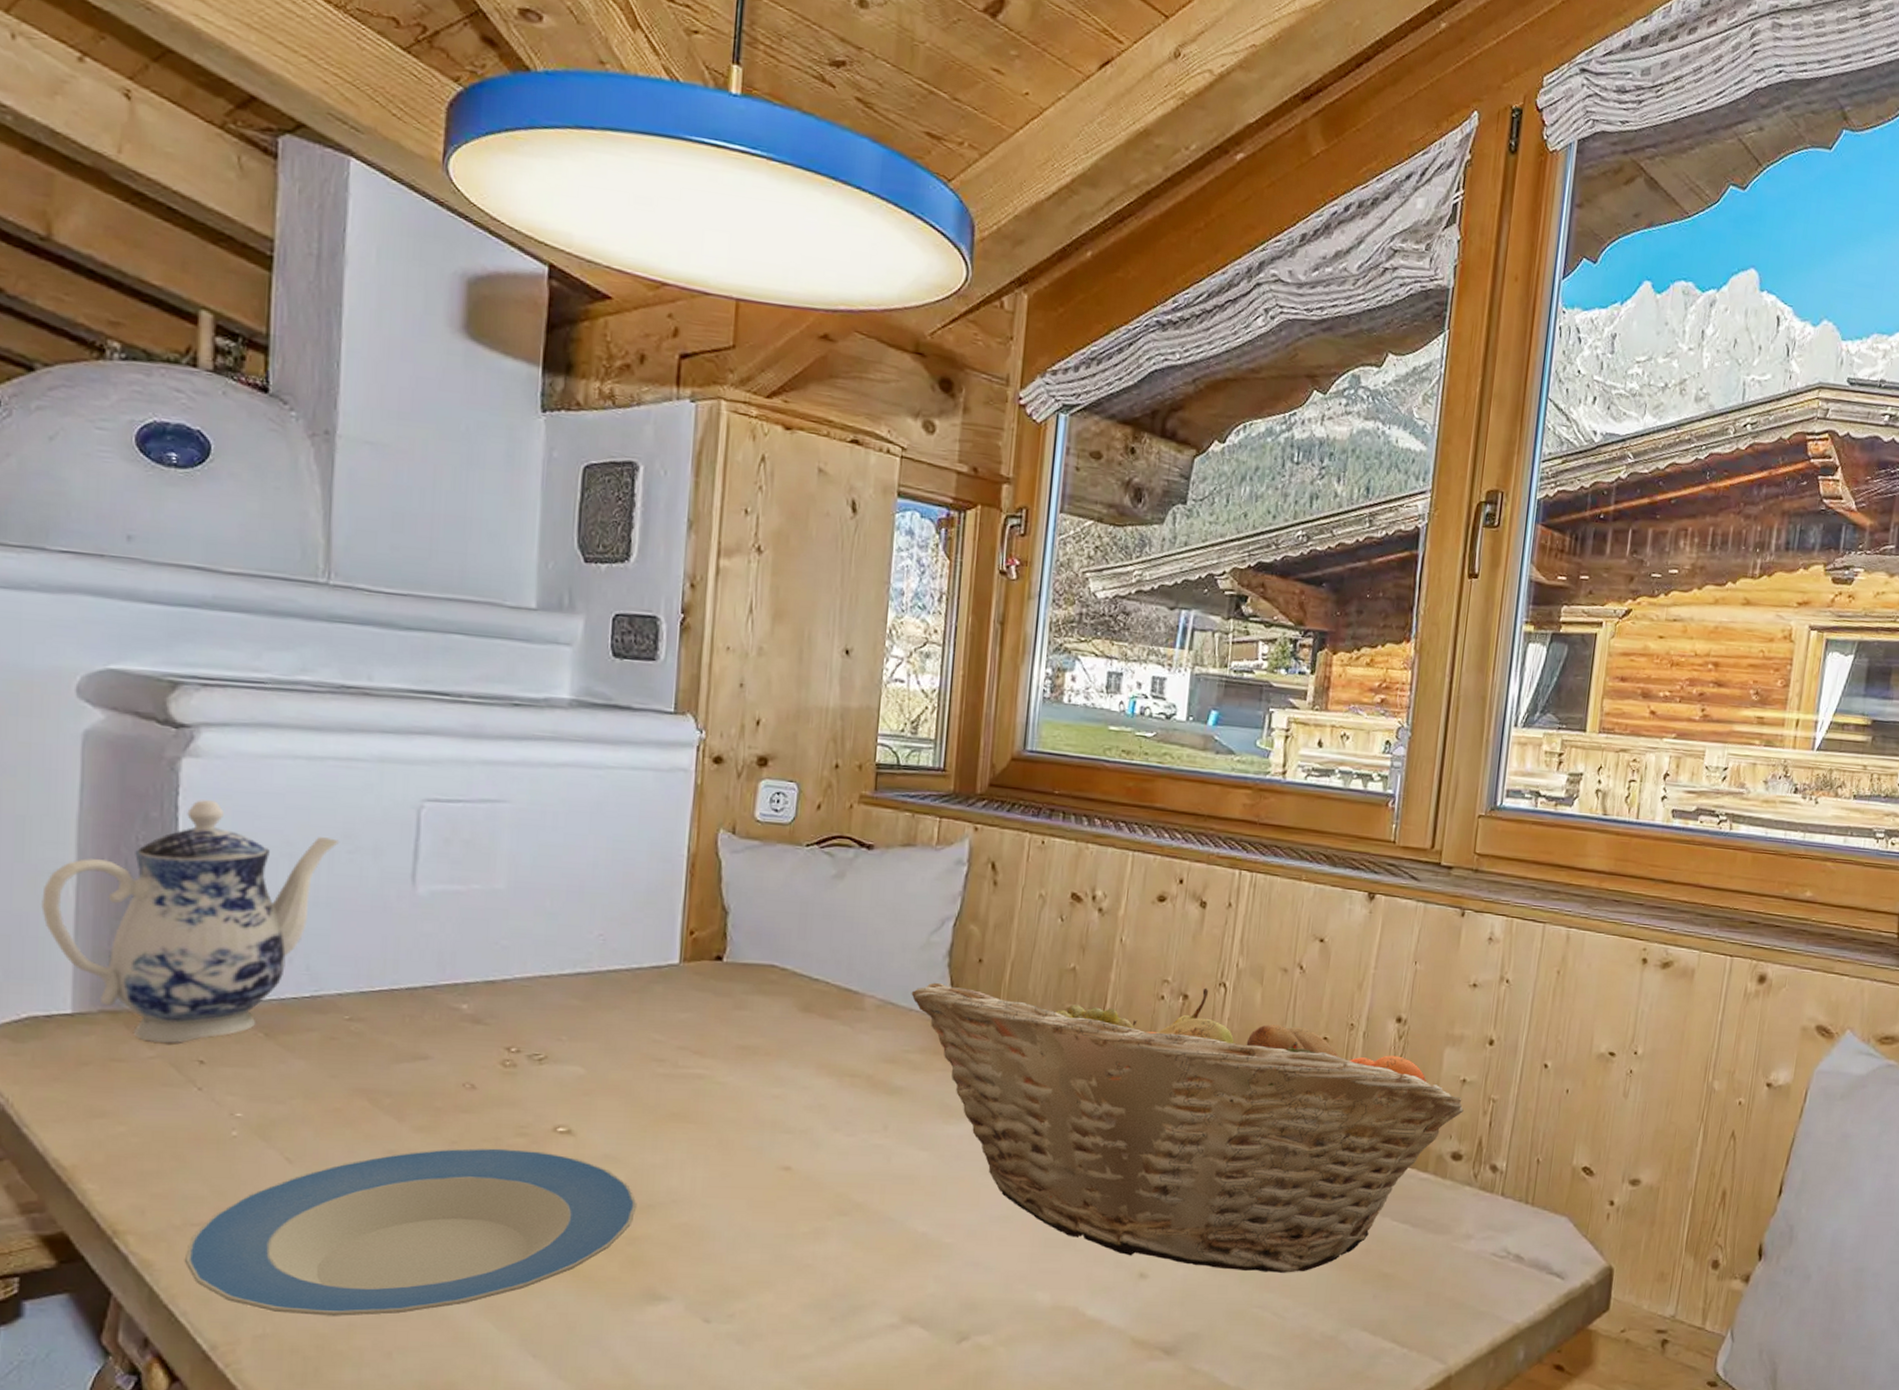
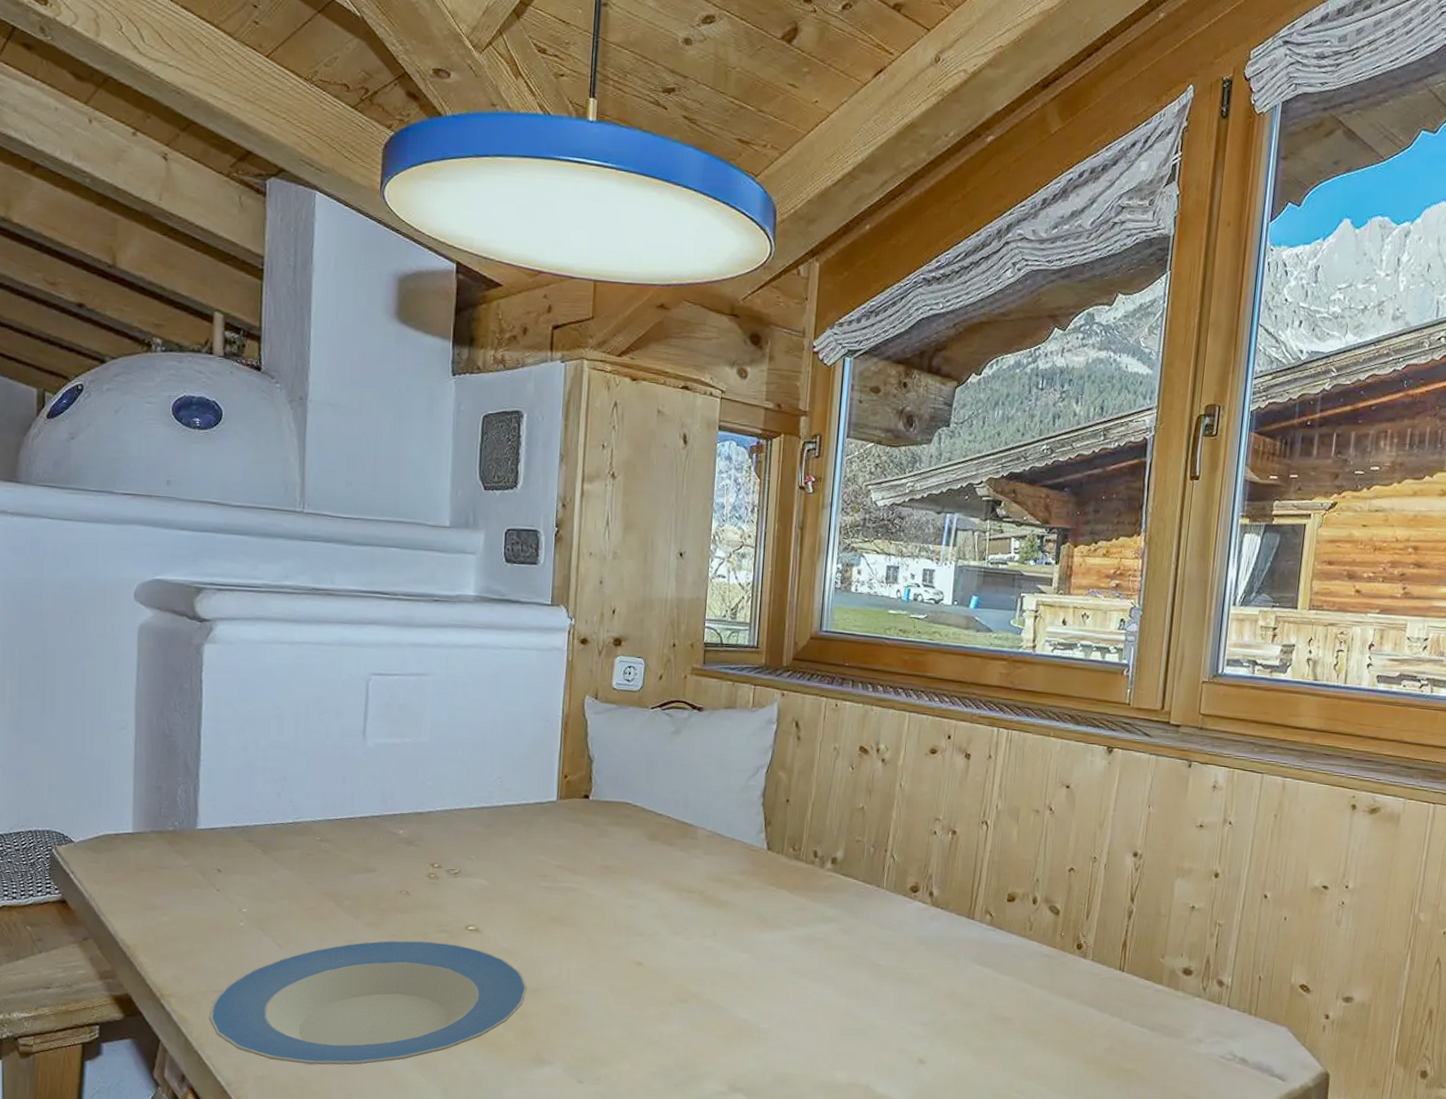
teapot: present [41,800,339,1043] -> none [112,675,312,856]
fruit basket: present [911,982,1464,1273] -> none [733,817,1193,1065]

